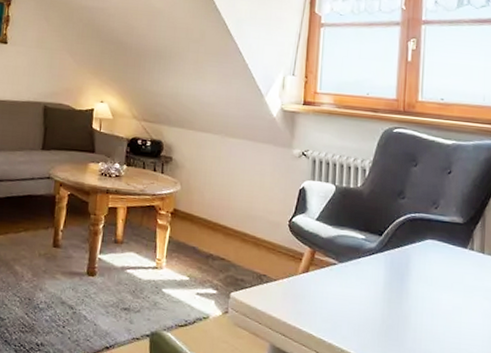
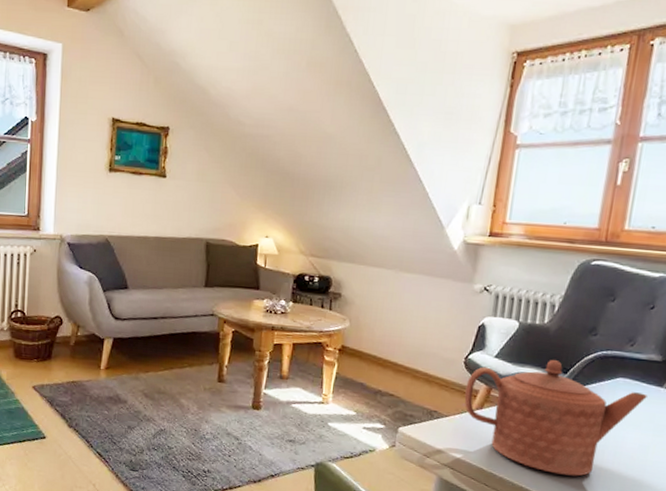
teapot: none [291,222,455,340] -> present [464,360,647,476]

